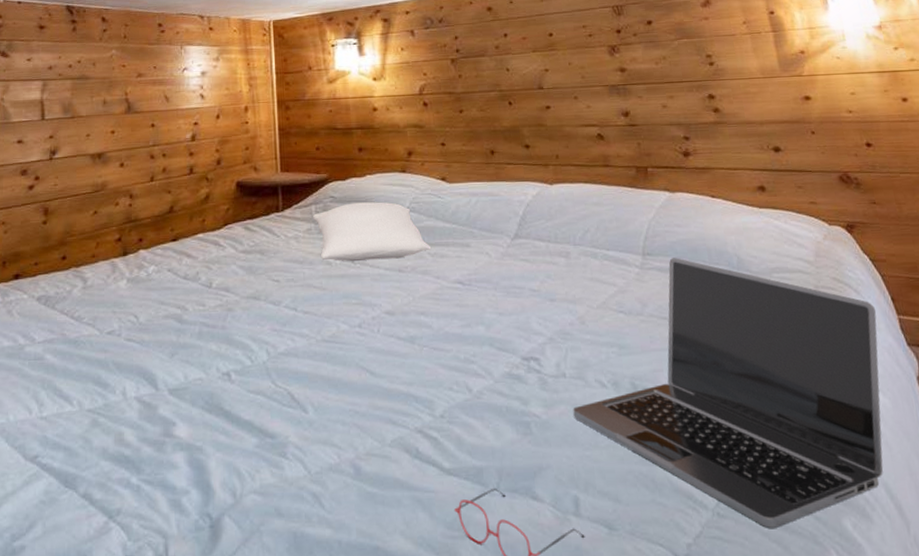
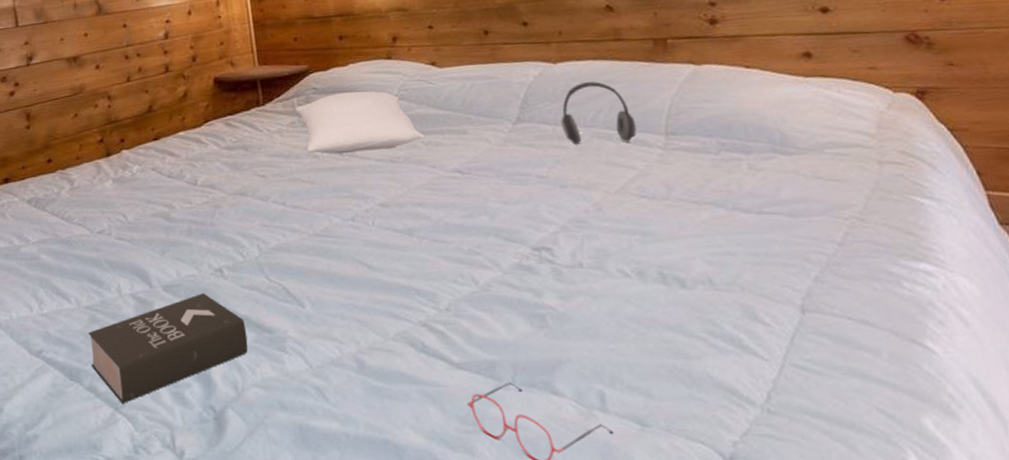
book: none [88,397,250,511] -> present [88,293,248,403]
headphones: none [553,203,619,261] -> present [560,81,637,144]
laptop: present [573,258,883,528] -> none [593,136,972,426]

